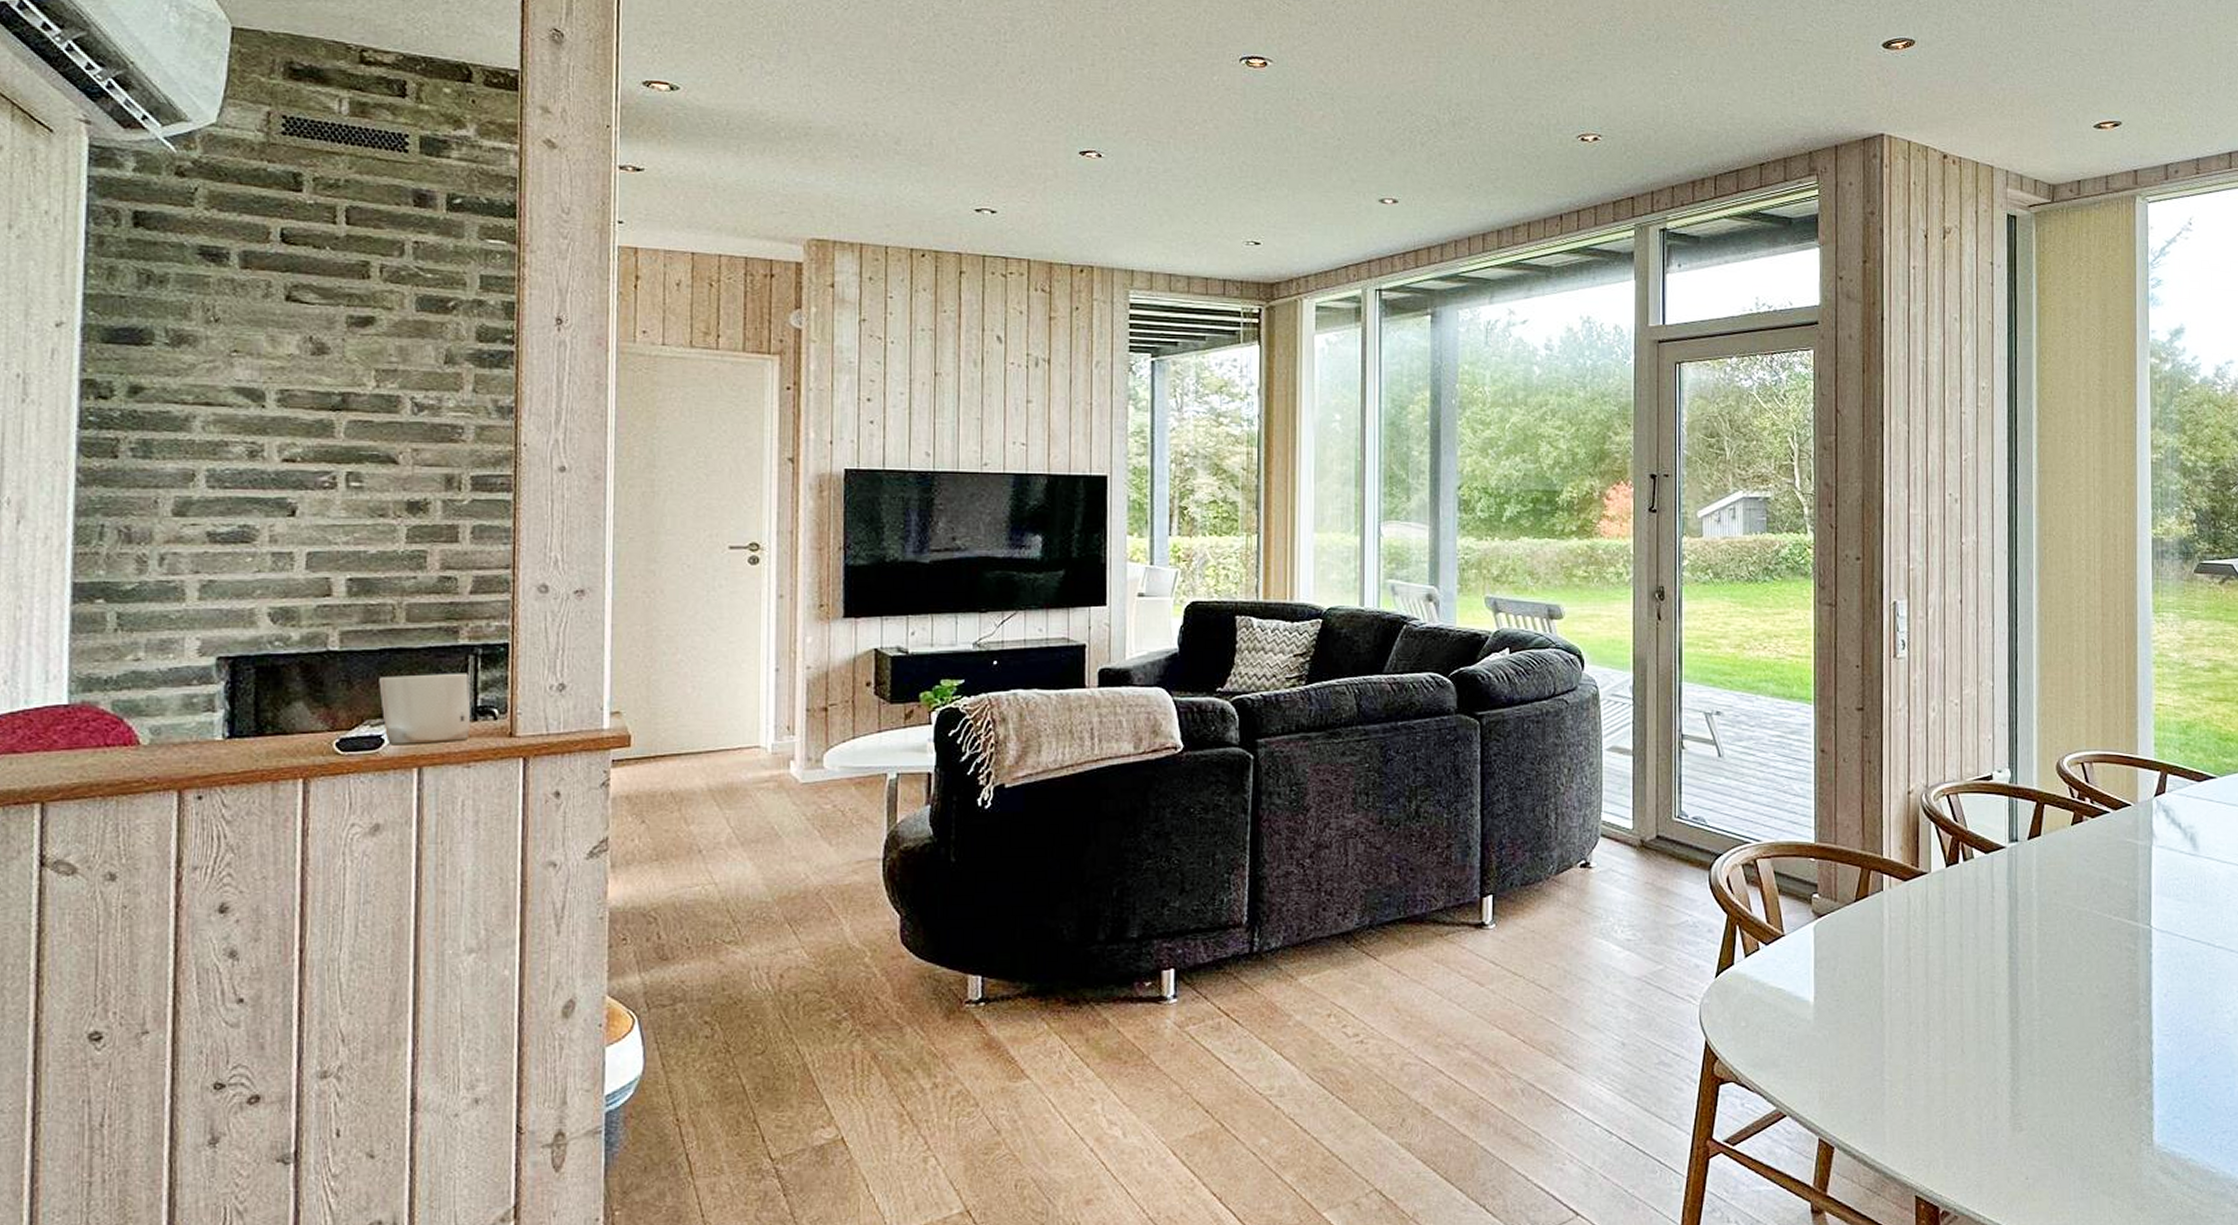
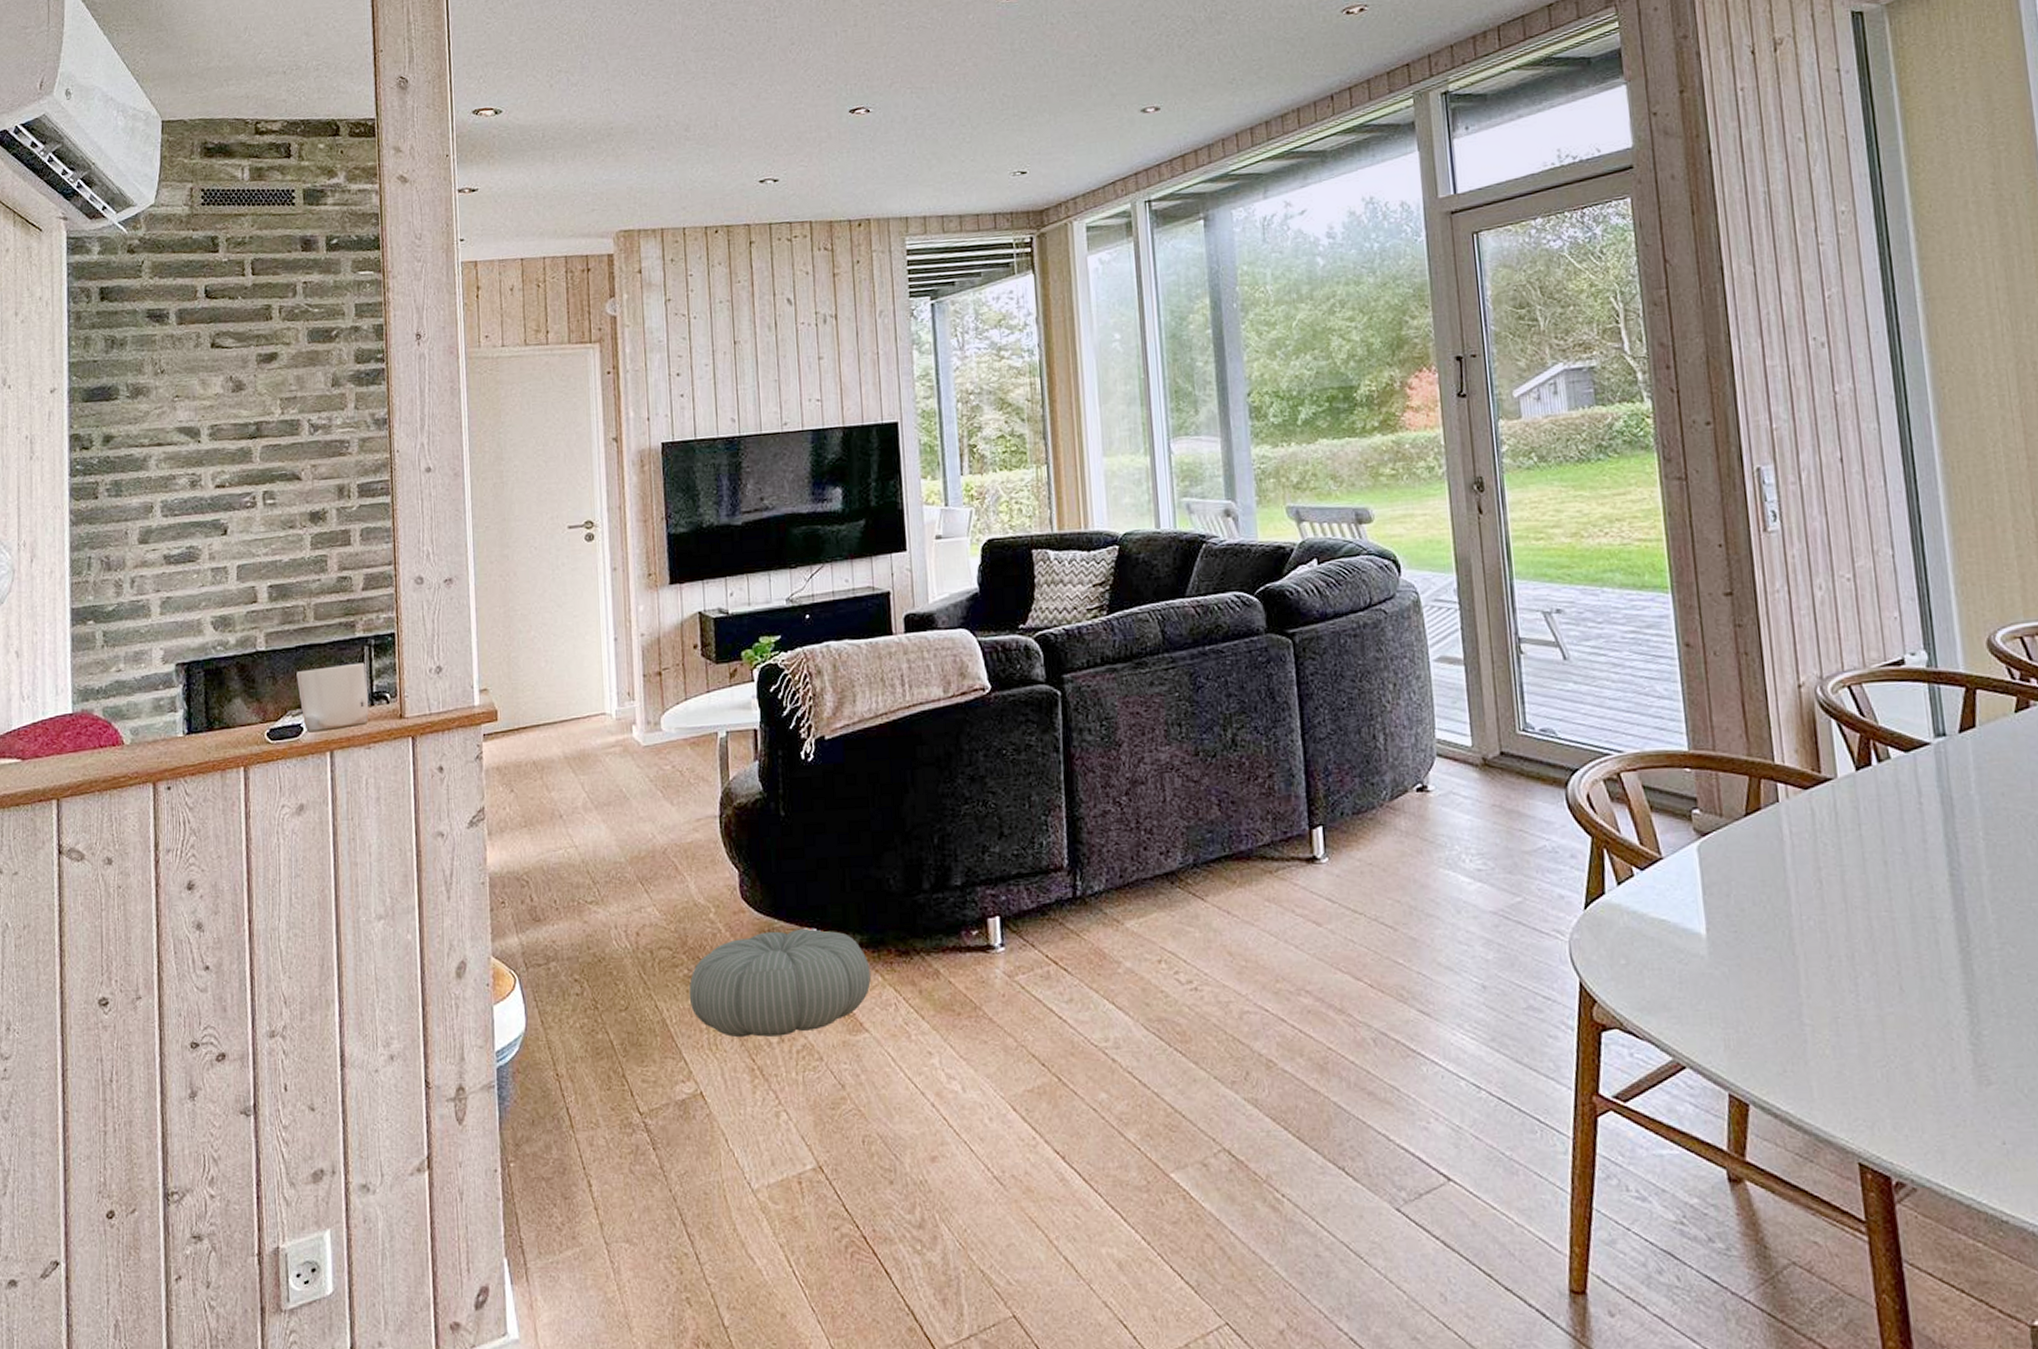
pouf: none [835,975,1036,1083] -> present [689,928,871,1038]

